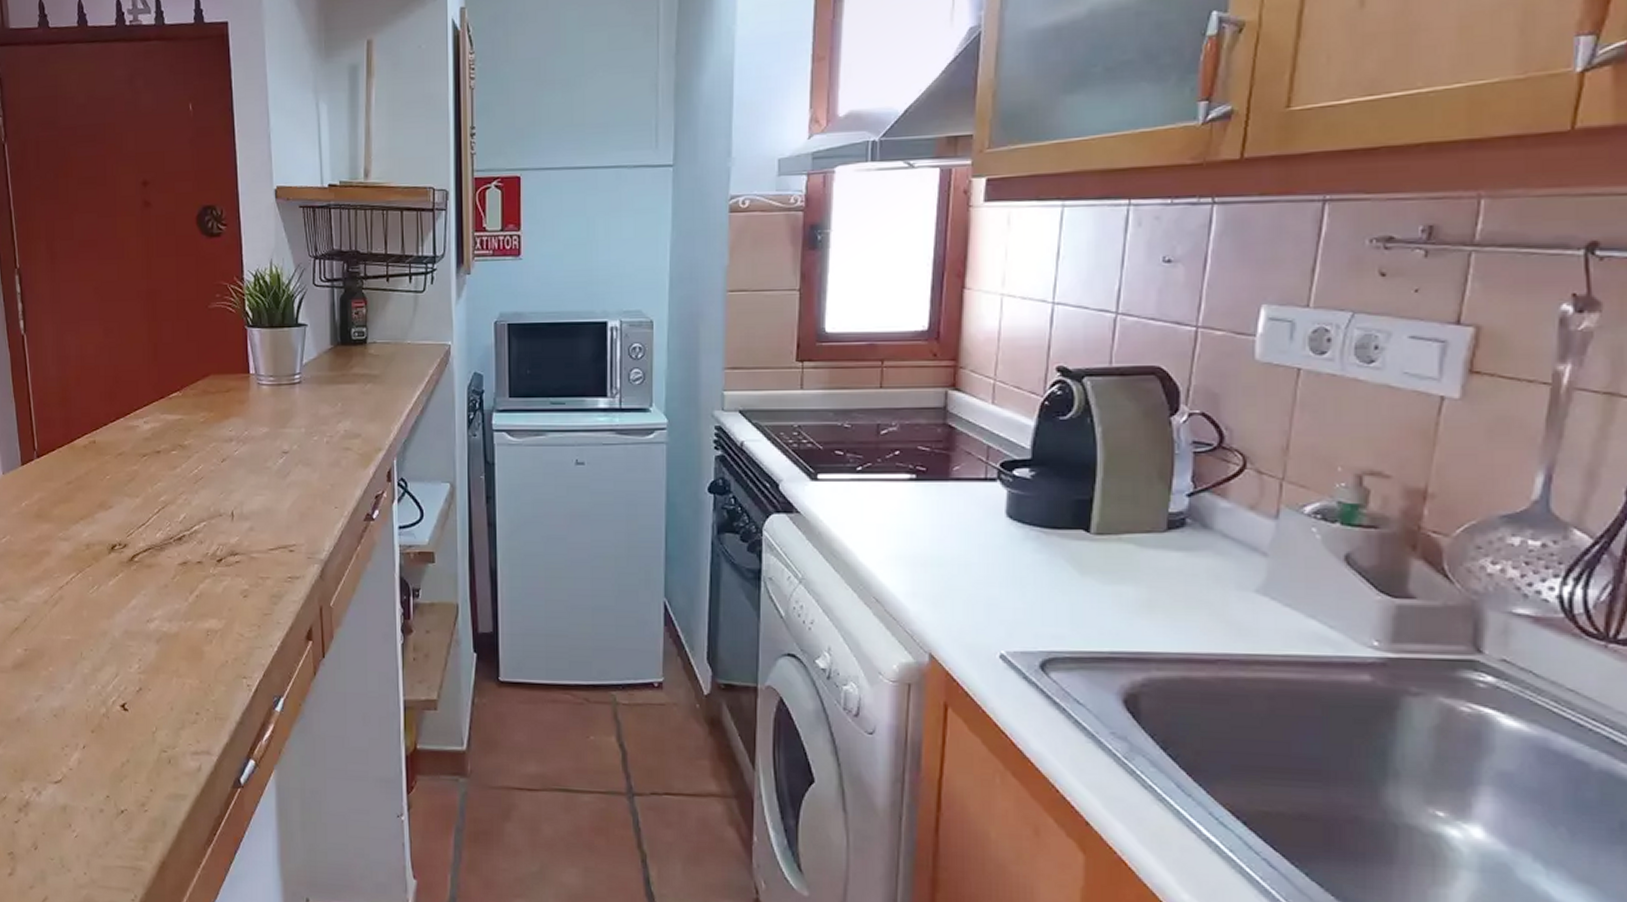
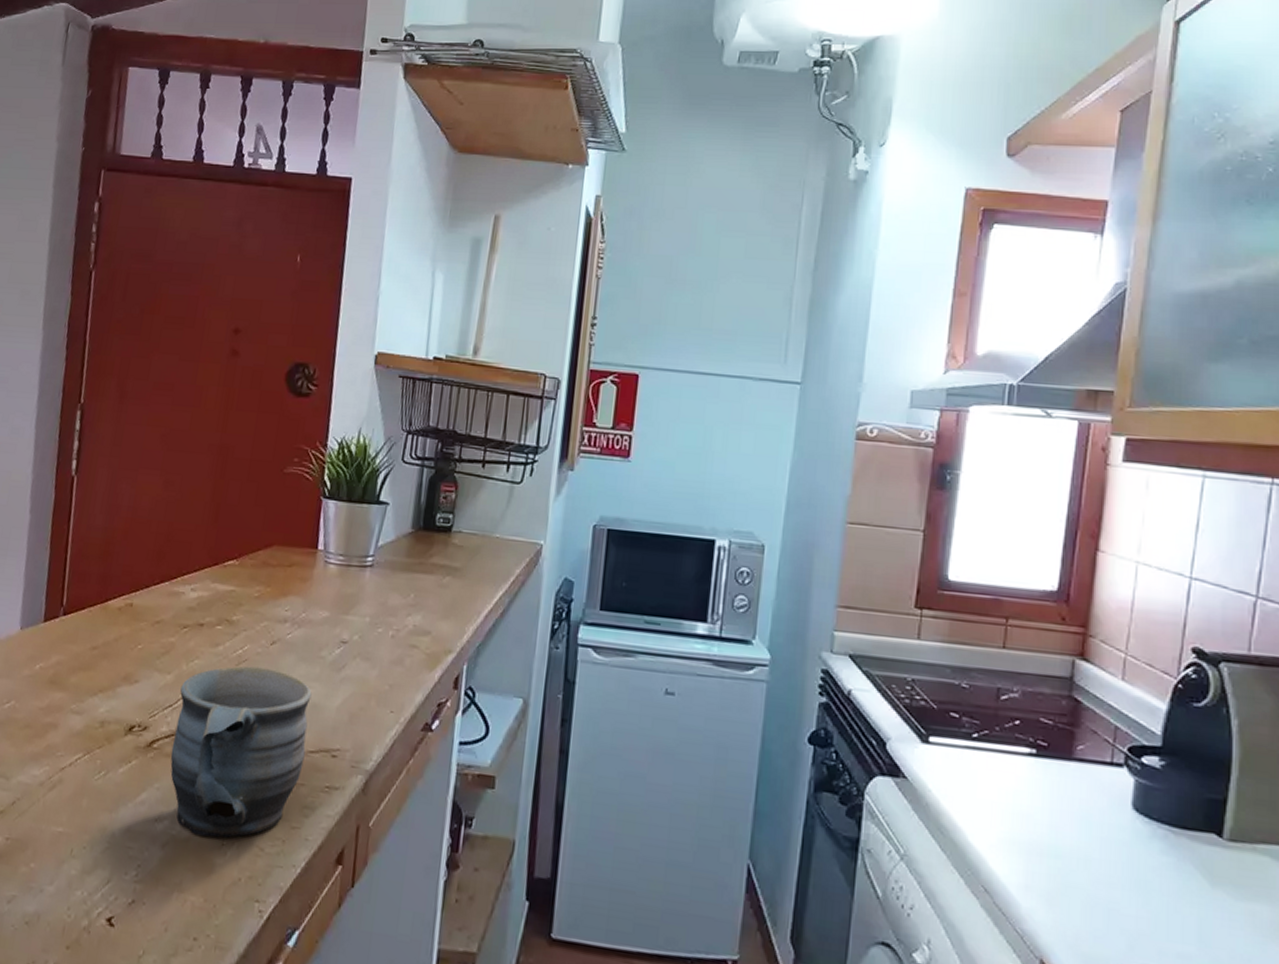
mug: none [150,483,266,630] -> present [170,666,312,838]

